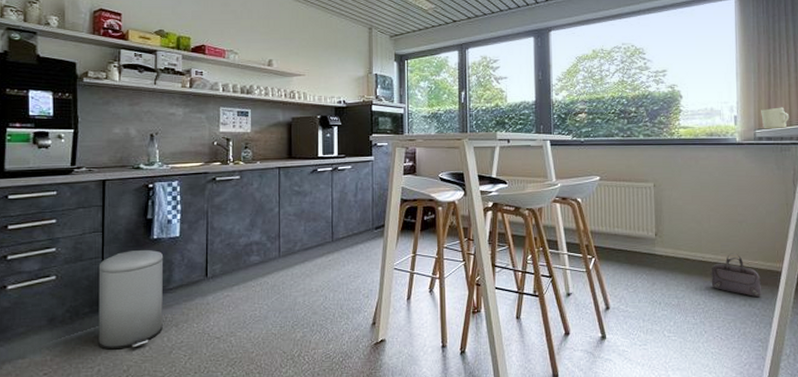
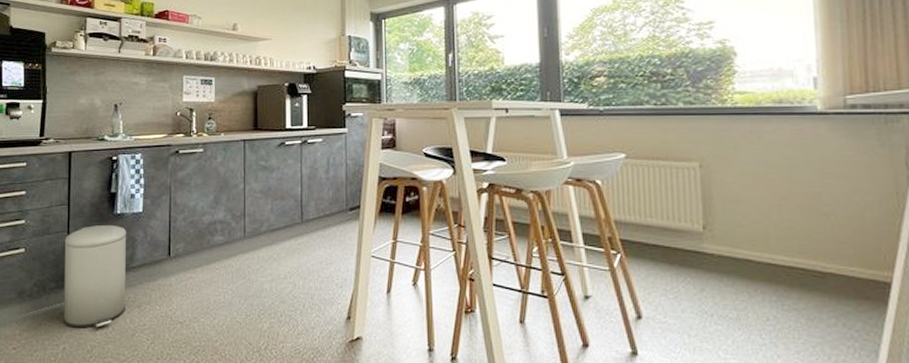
handbag: present [711,253,762,298] -> none [784,255,862,316]
cup: present [761,107,790,129] -> none [853,65,898,94]

